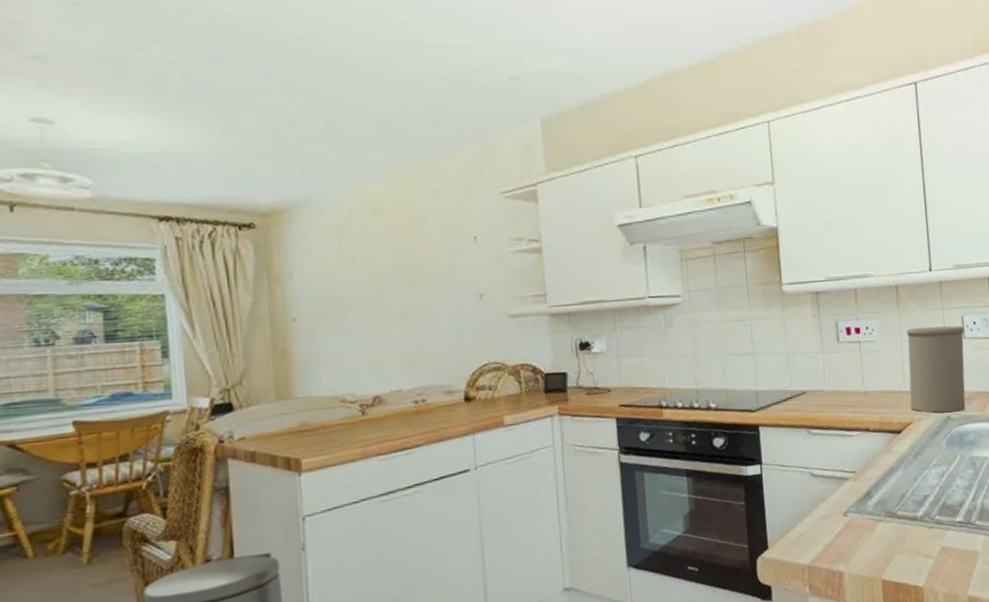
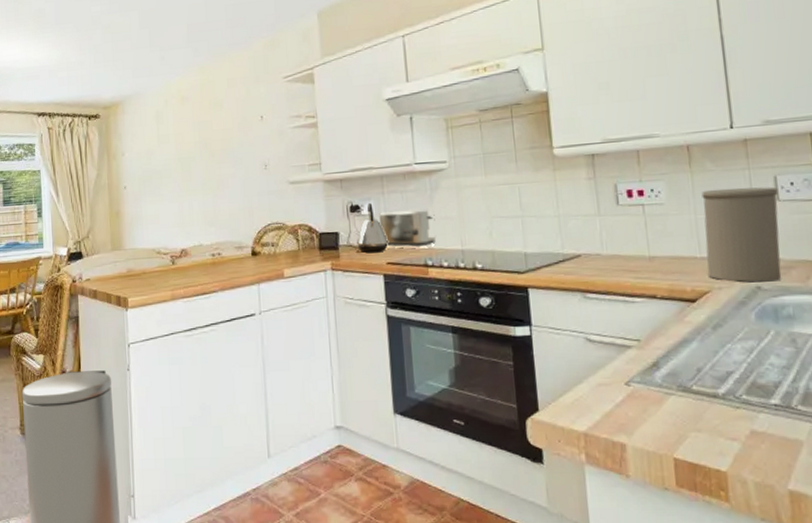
kettle: none [586,340,621,395] -> present [356,203,388,253]
toaster: none [610,346,671,388] -> present [378,209,437,248]

